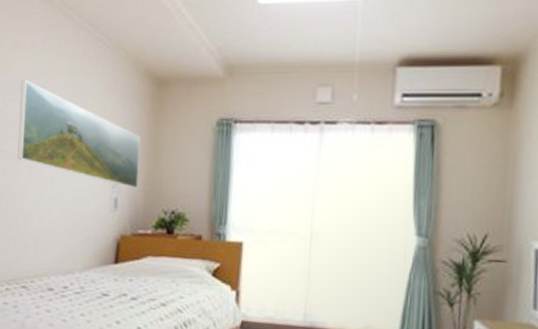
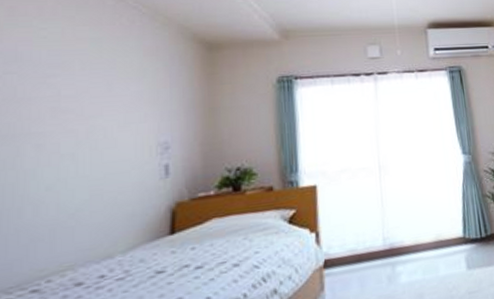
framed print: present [17,80,140,189] -> none [18,49,194,152]

